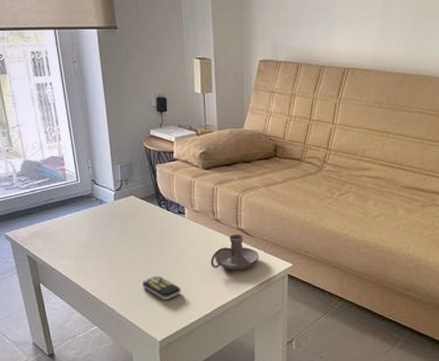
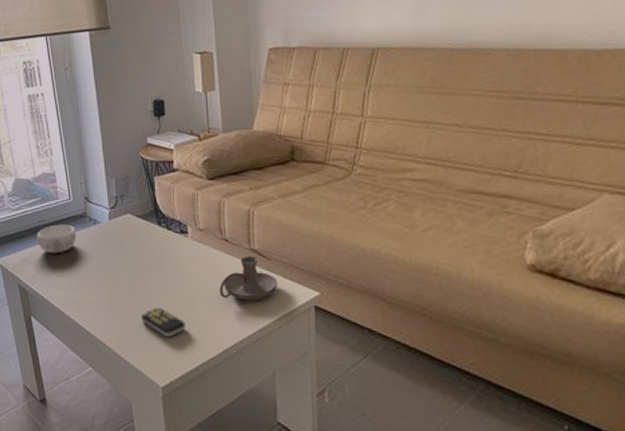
decorative bowl: none [45,203,84,229] -> present [37,224,77,254]

